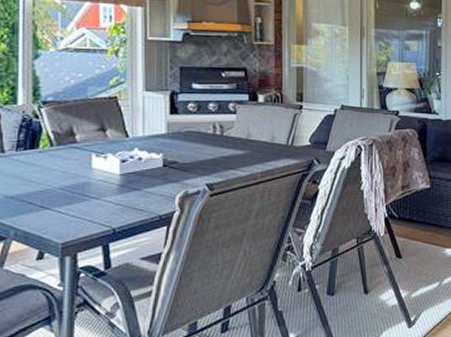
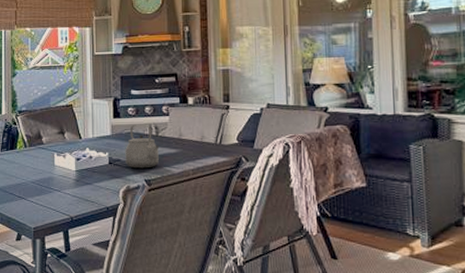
tea kettle: none [183,122,225,172] -> present [125,124,160,169]

